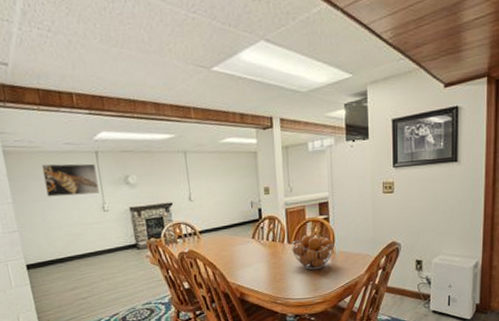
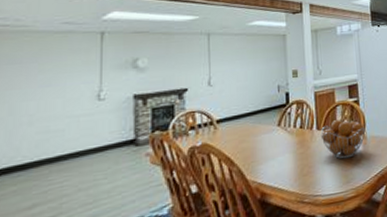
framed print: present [41,163,99,197] -> none [24,45,98,85]

